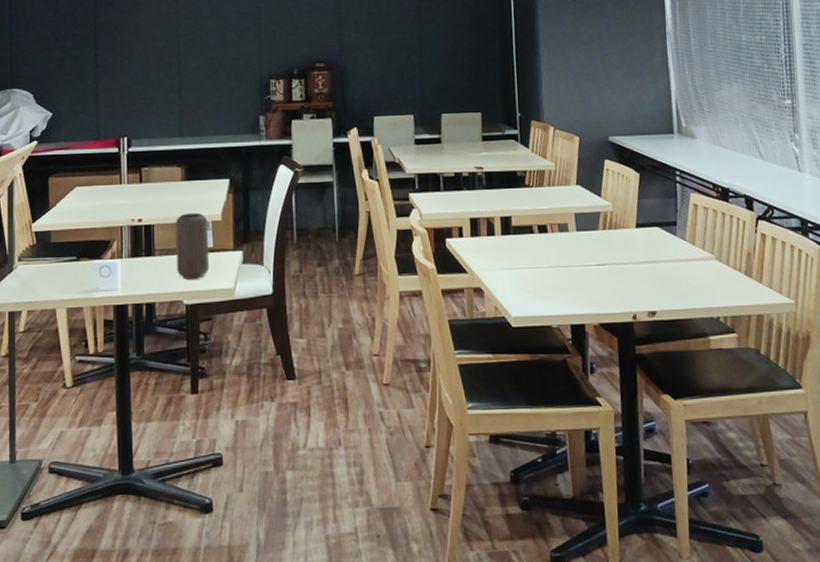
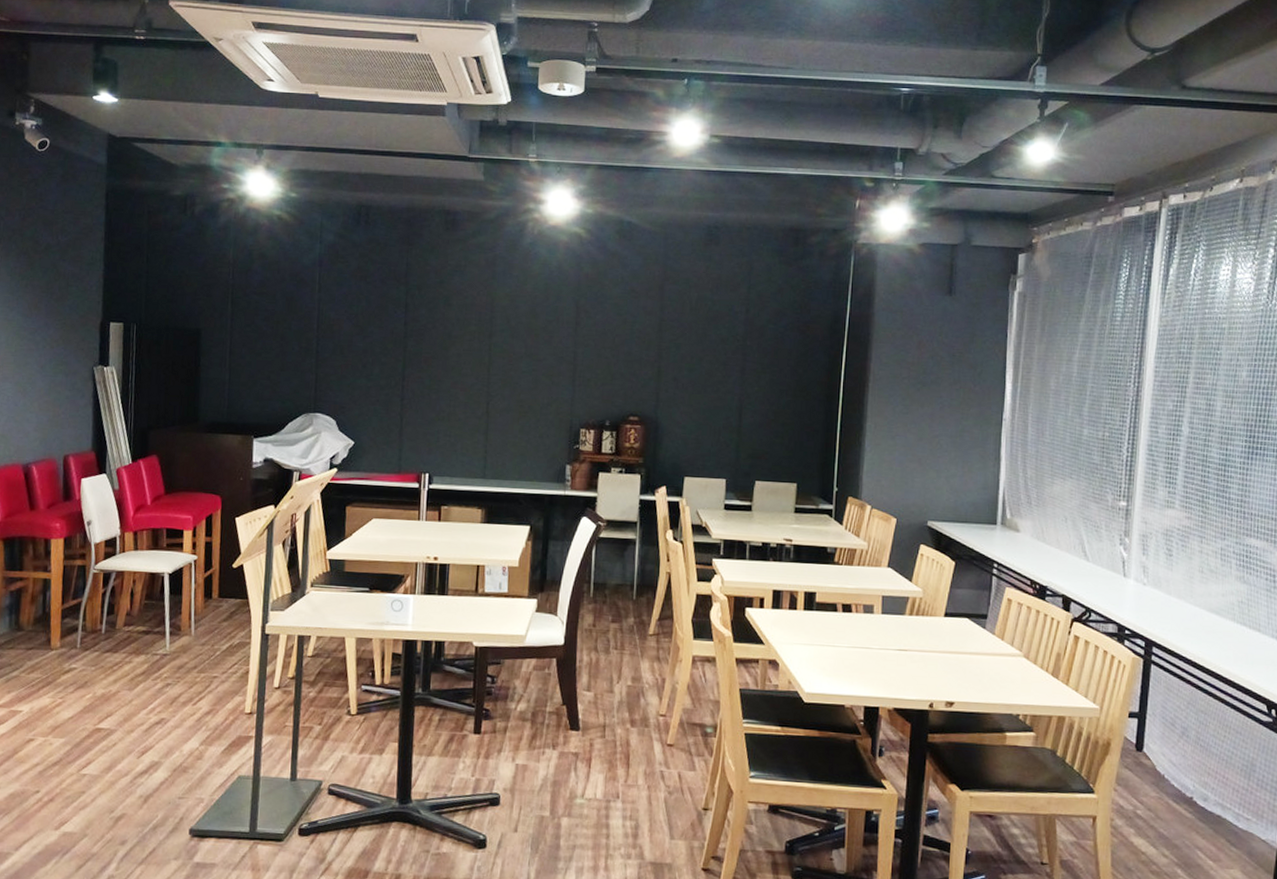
vase: present [175,212,210,280] -> none [469,555,504,622]

